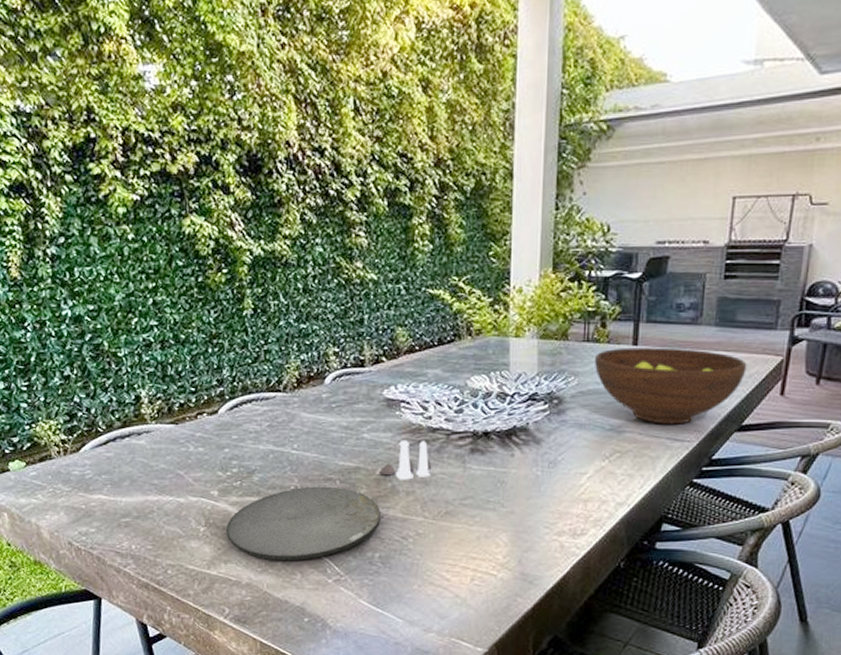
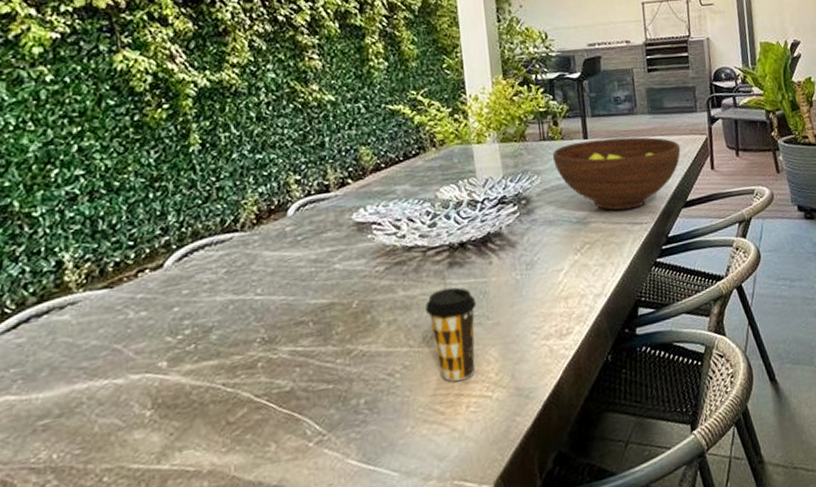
plate: present [226,486,381,560] -> none [179,329,363,435]
salt and pepper shaker set: present [379,439,431,480] -> none [356,262,411,310]
coffee cup: none [444,472,493,556] -> present [425,287,477,382]

